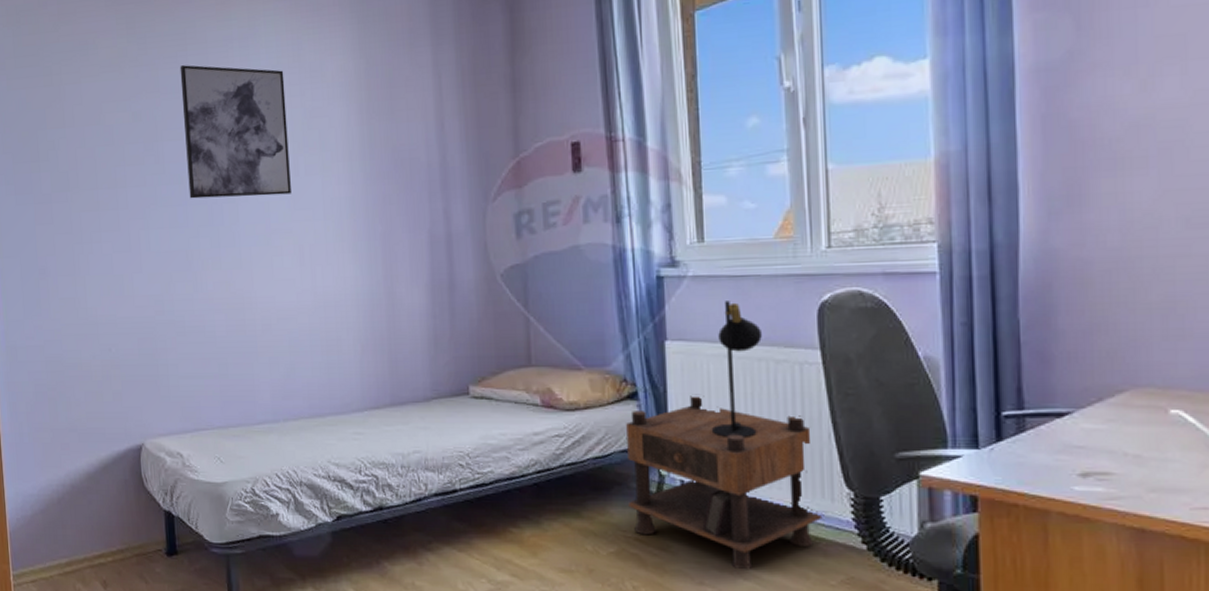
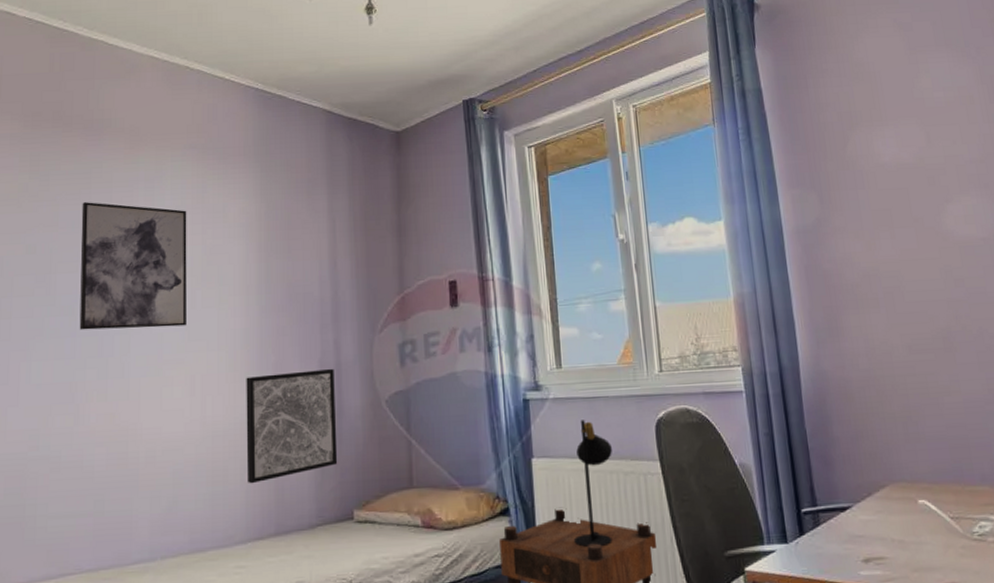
wall art: none [354,239,451,355] -> present [246,368,338,484]

